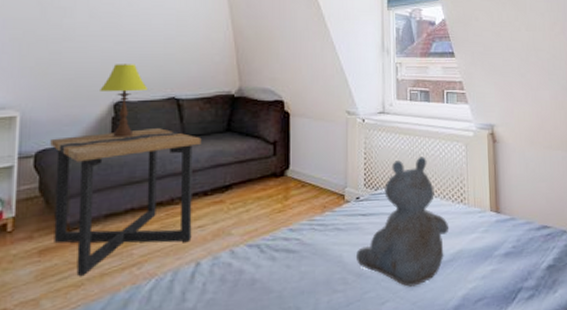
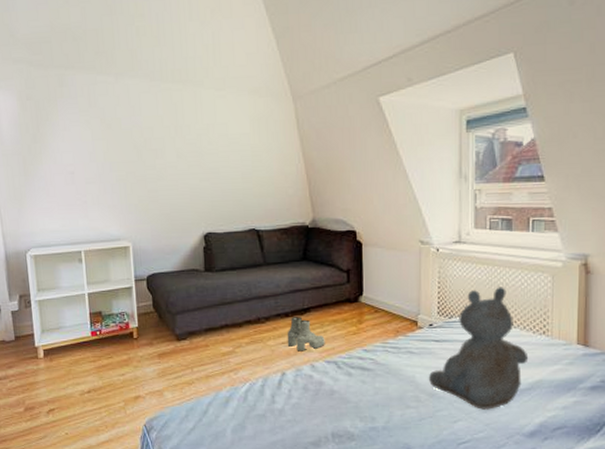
side table: present [50,128,202,276] -> none [157,257,281,376]
table lamp: present [100,64,149,137] -> none [191,199,232,264]
boots: none [204,195,247,236] -> present [287,317,325,352]

